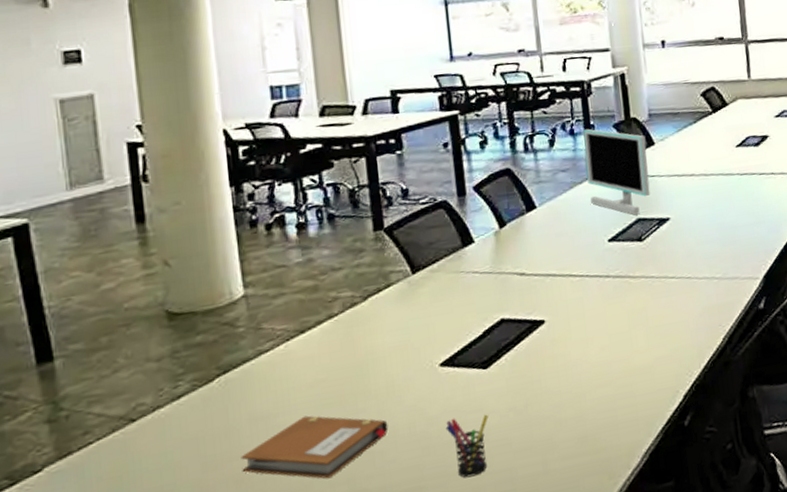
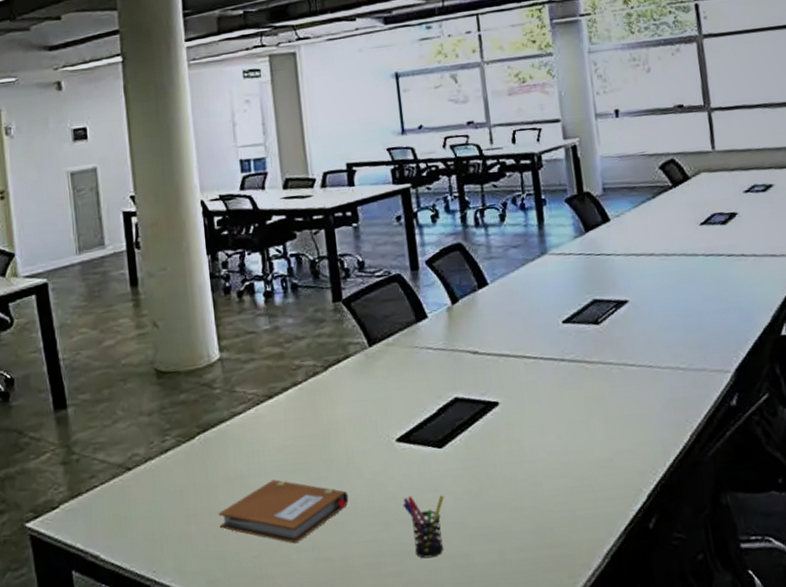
monitor: present [583,128,651,215] -> none [534,203,607,296]

